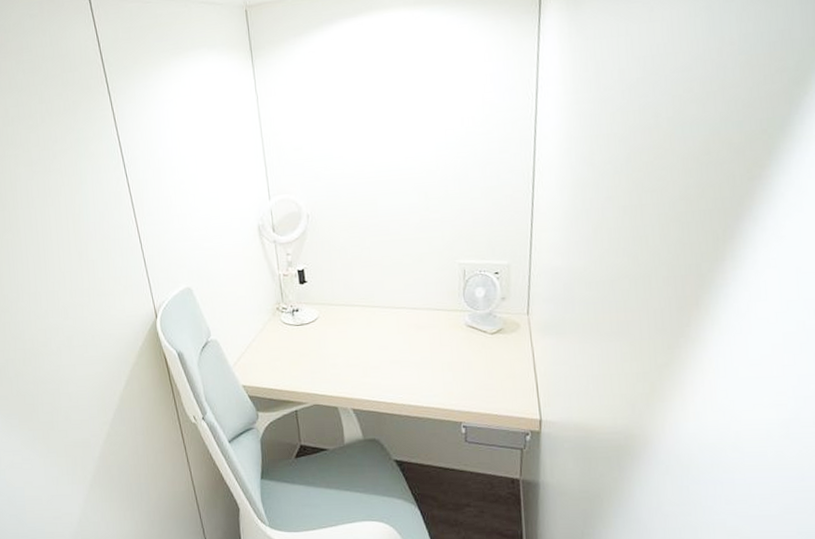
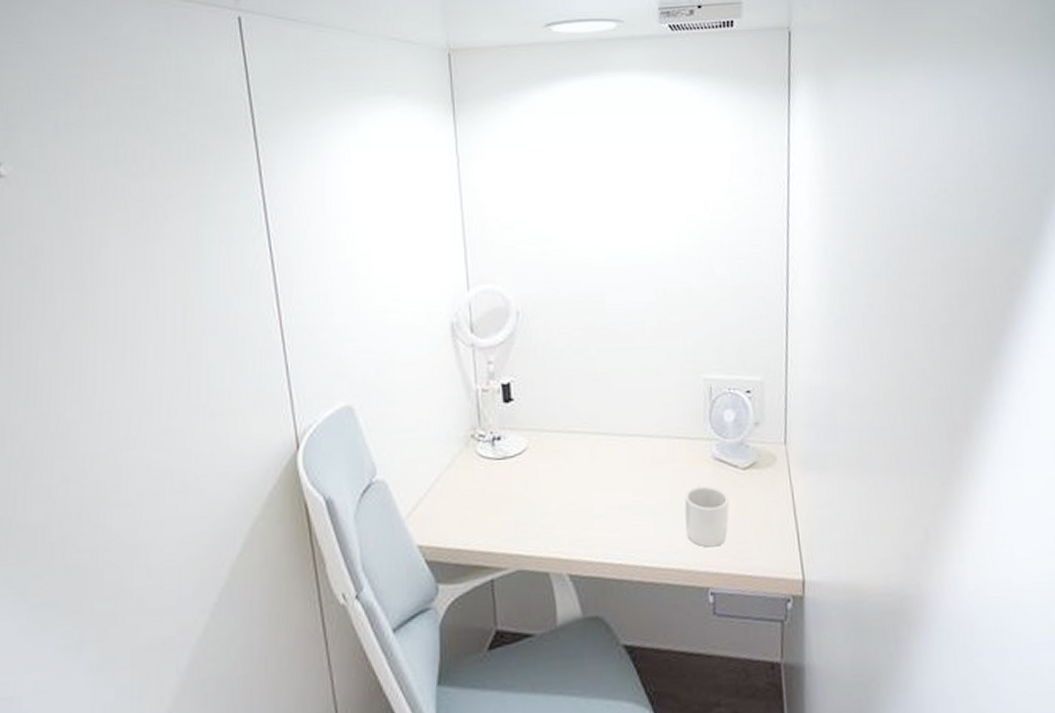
mug: none [442,346,479,393] -> present [684,485,730,548]

